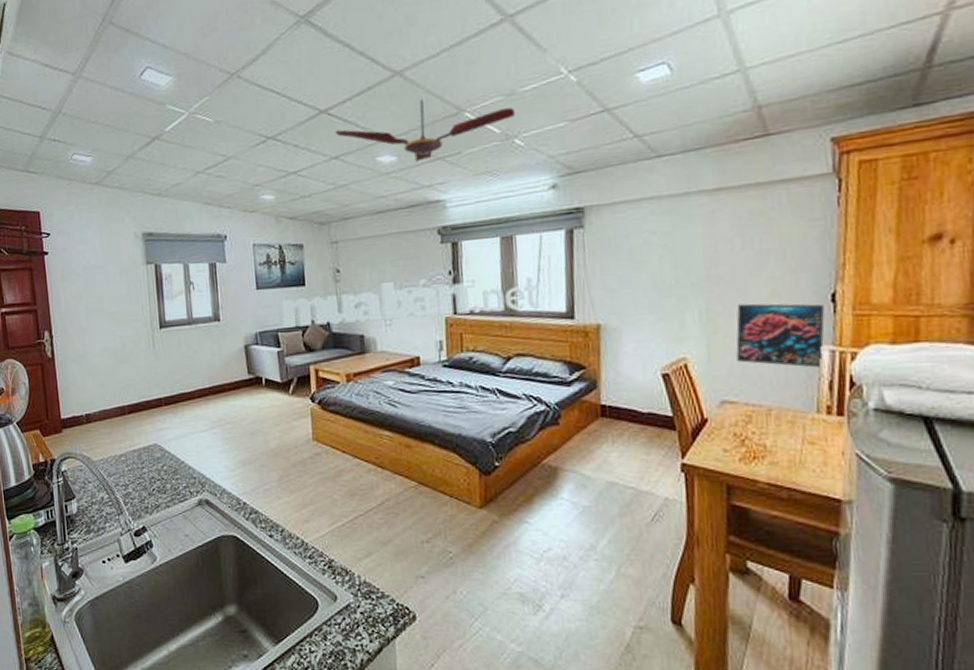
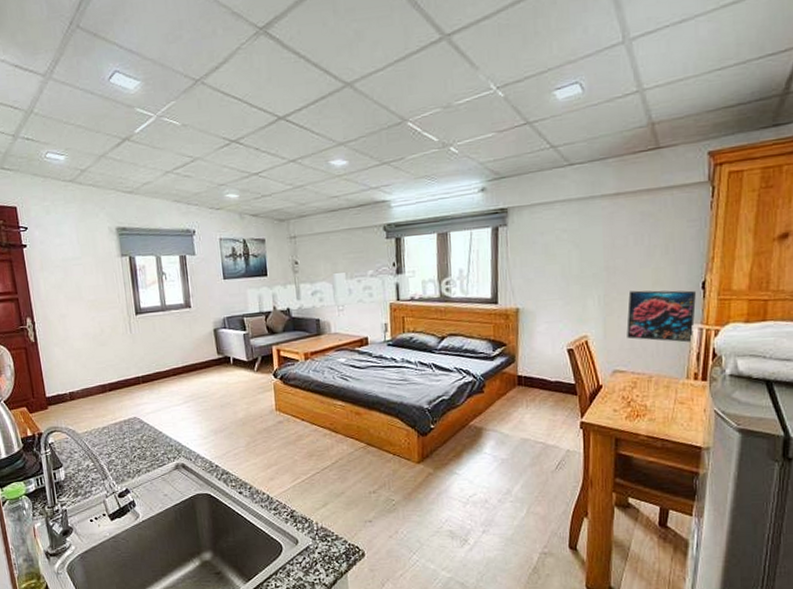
ceiling fan: present [335,99,515,162] -> none [292,109,451,166]

